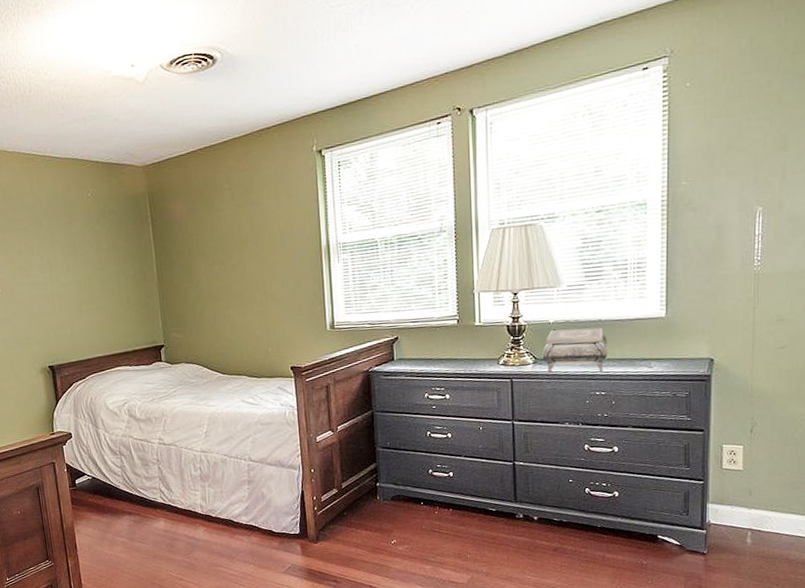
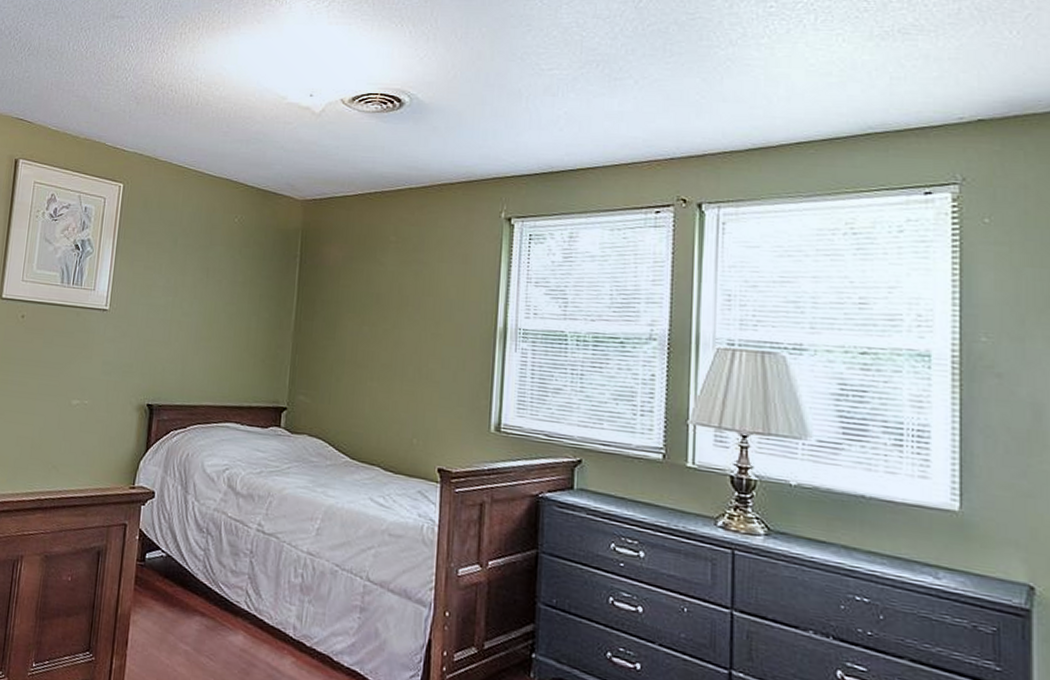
jewelry box: present [542,327,607,373] -> none [778,495,873,569]

